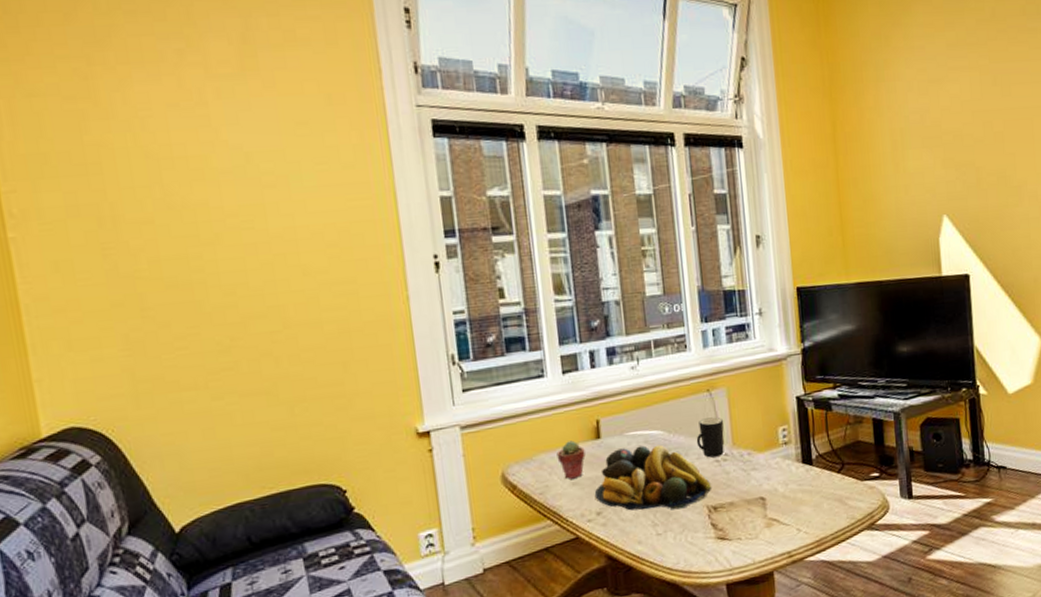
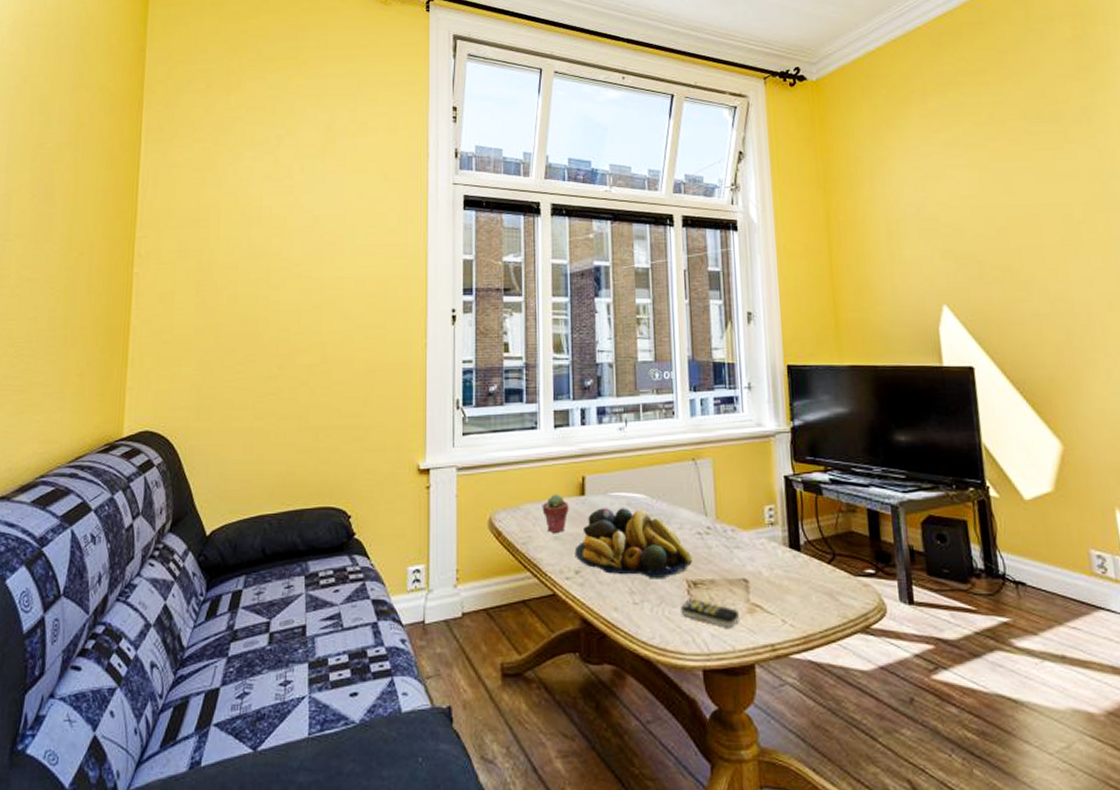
mug: present [696,417,725,458] -> none [679,487,708,529]
remote control: none [702,522,759,543] -> present [681,599,740,628]

